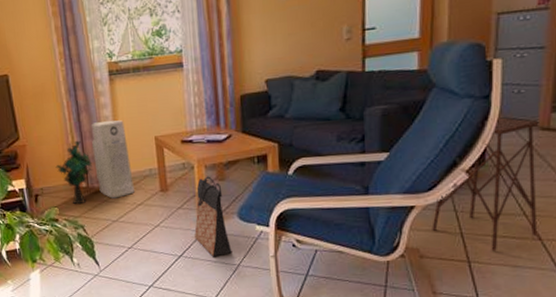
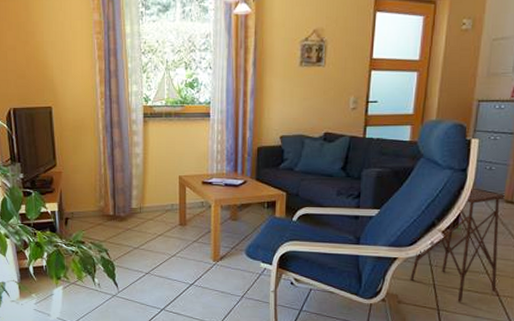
decorative plant: present [55,140,94,205] -> none [87,172,121,231]
air purifier: present [92,120,135,199] -> none [122,157,156,228]
bag: present [194,176,232,257] -> none [206,215,238,288]

